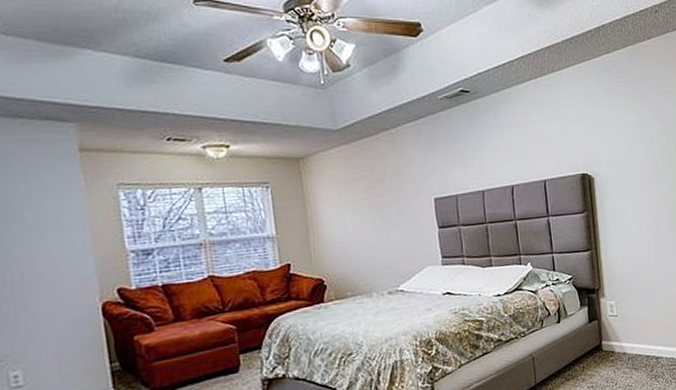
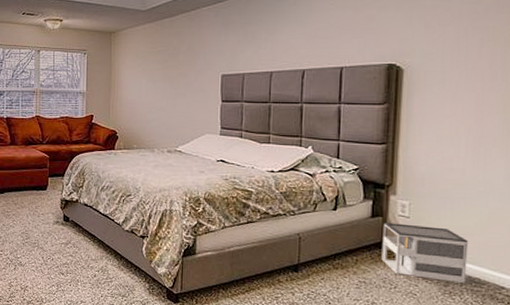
architectural model: none [599,319,665,372] -> present [381,222,469,283]

